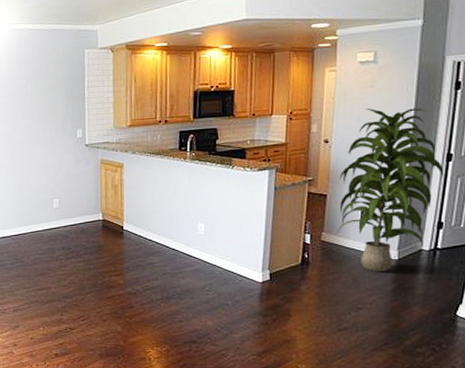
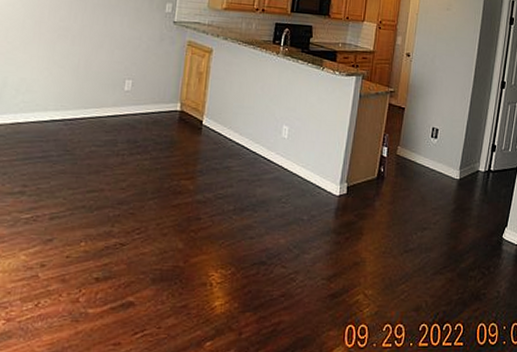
indoor plant: present [336,108,444,272] -> none [410,29,499,192]

